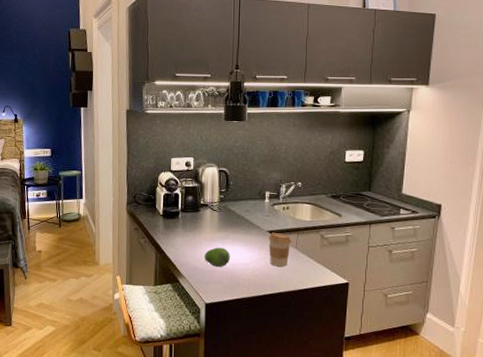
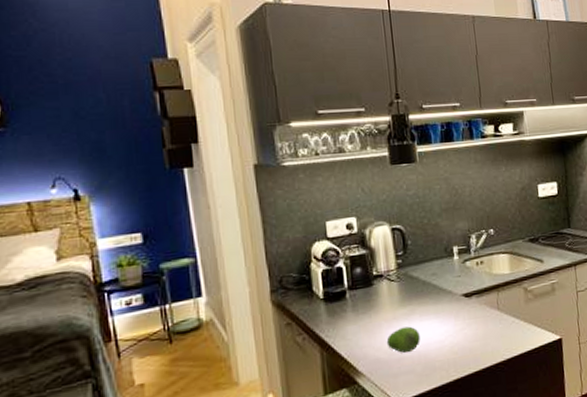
coffee cup: present [268,233,291,267] -> none [463,294,492,337]

